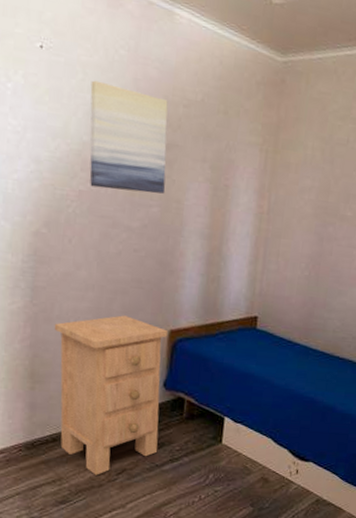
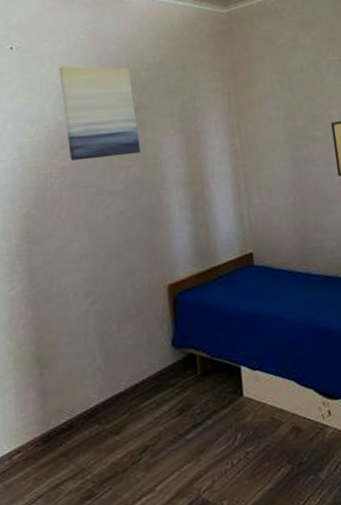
nightstand: present [54,315,167,475] -> none [54,278,177,459]

